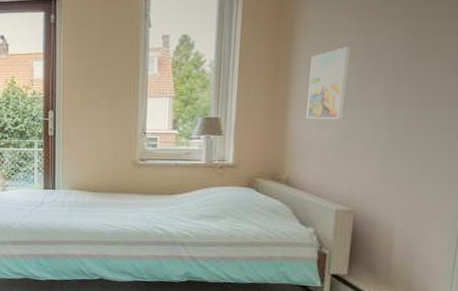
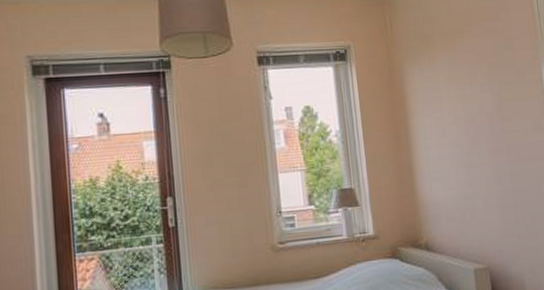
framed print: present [306,47,351,119] -> none [425,112,462,182]

